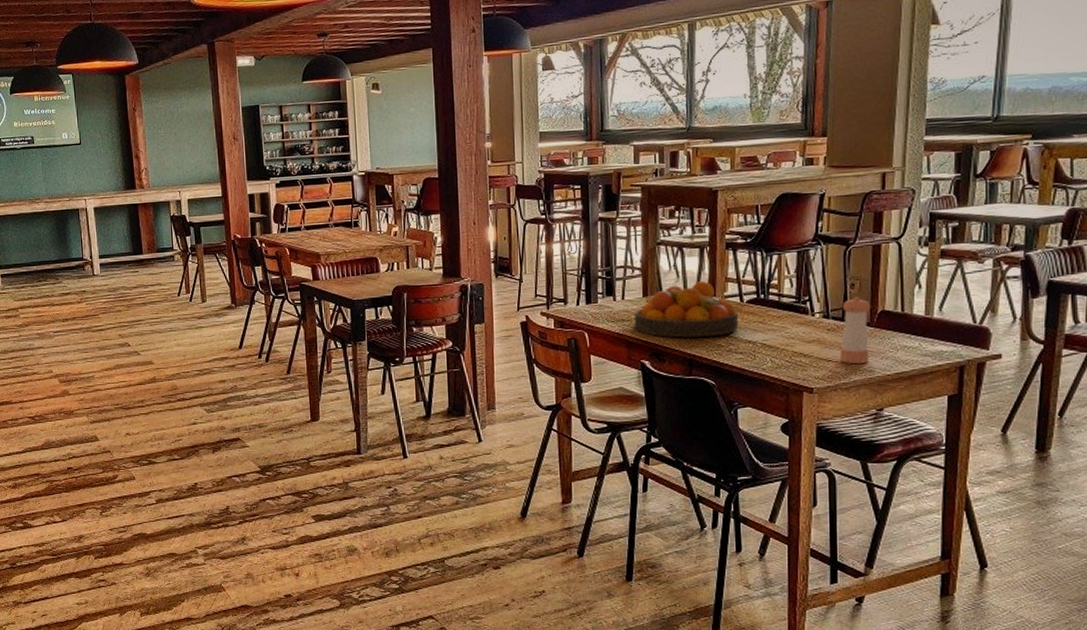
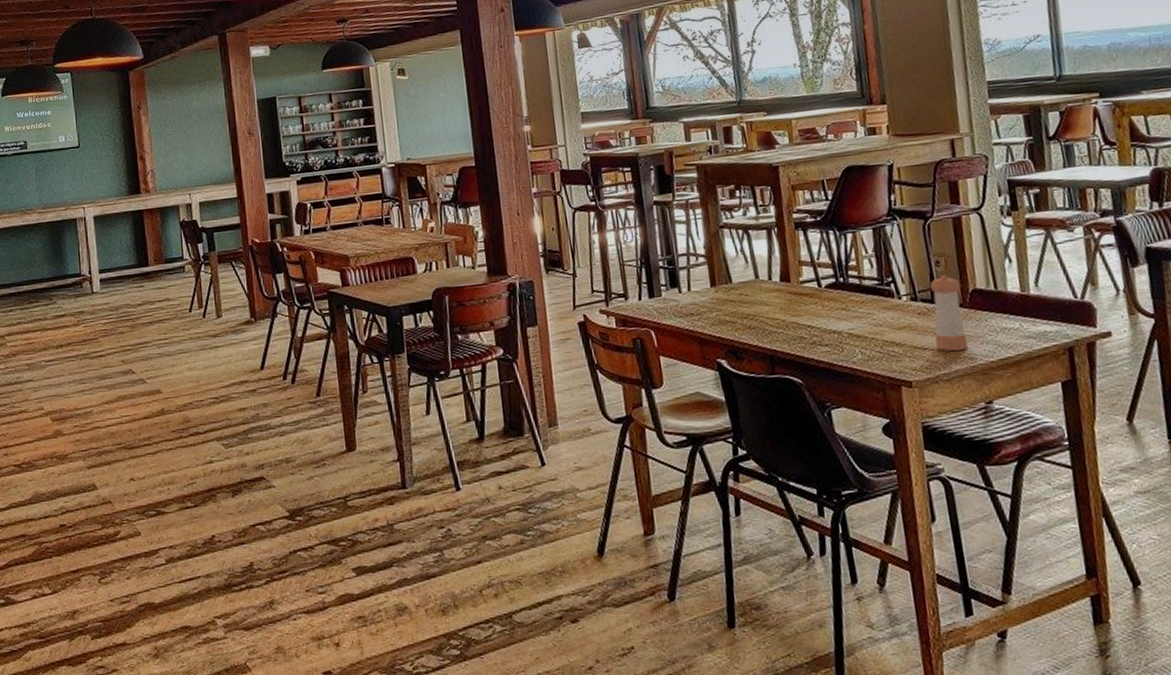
fruit bowl: present [634,281,739,338] -> none [703,266,820,331]

